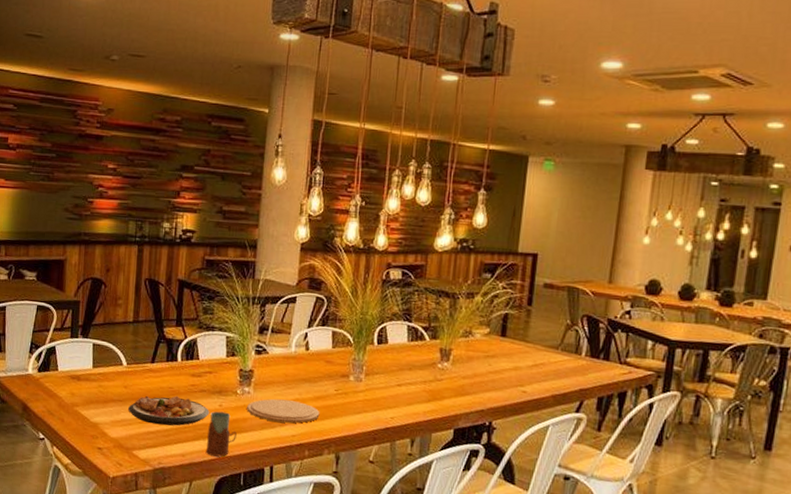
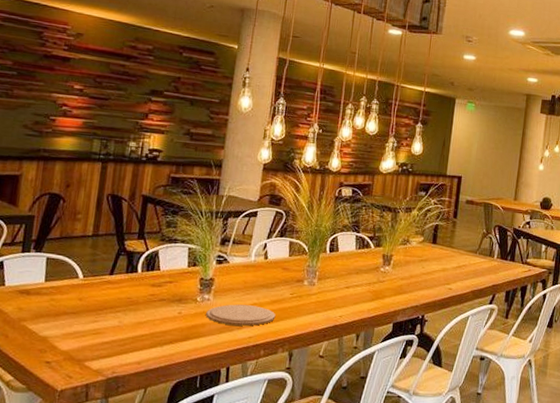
plate: present [128,395,210,426] -> none [82,305,168,336]
drinking glass: present [205,411,237,457] -> none [162,318,195,362]

